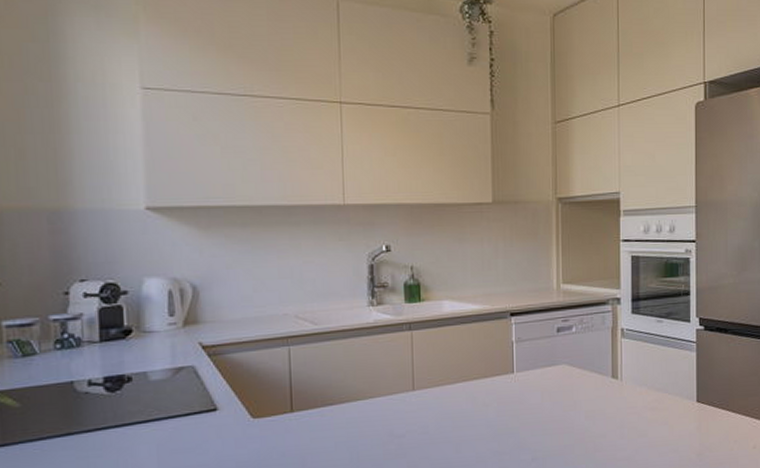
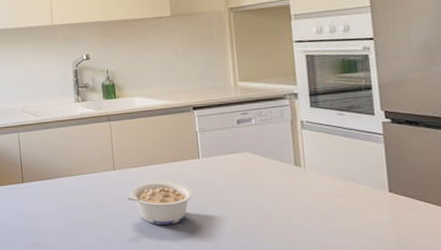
legume: none [426,401,504,454] -> present [126,181,193,225]

